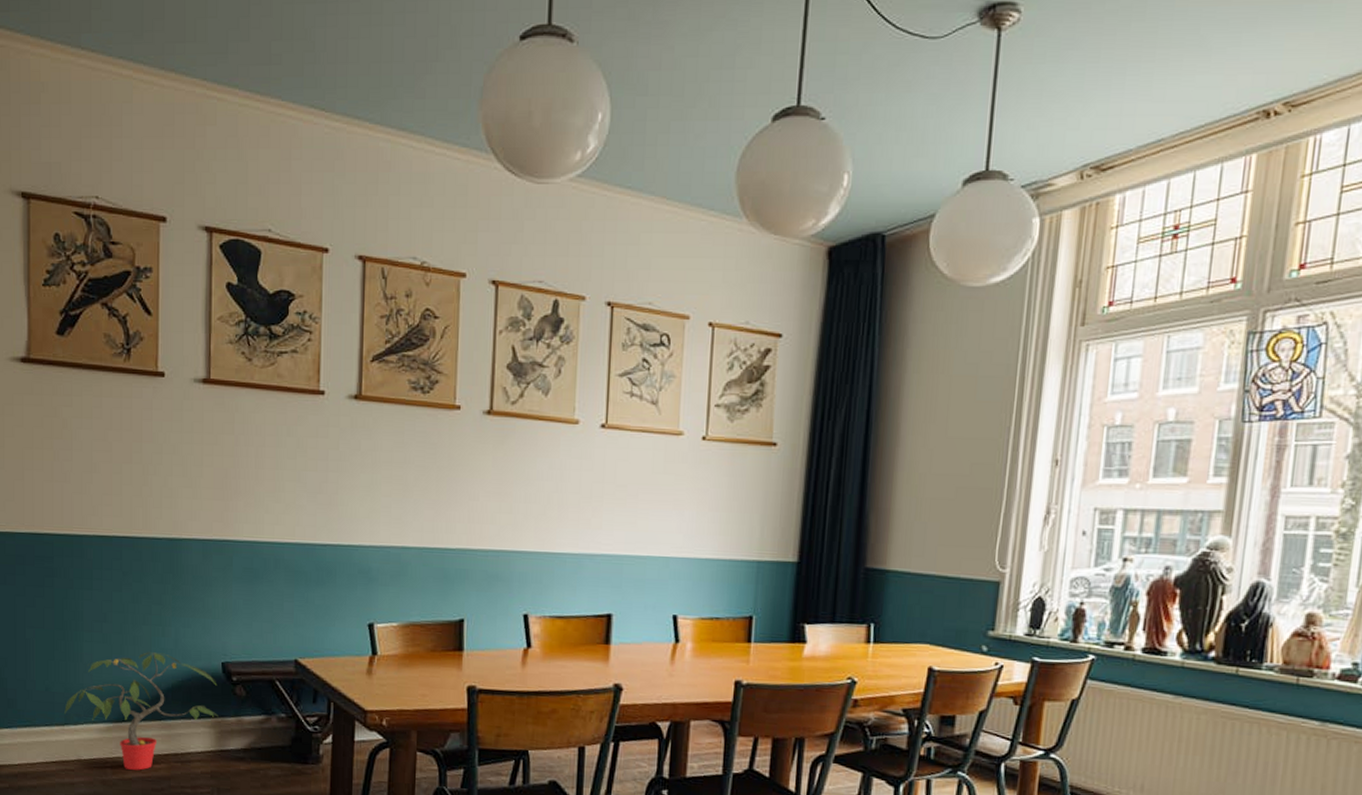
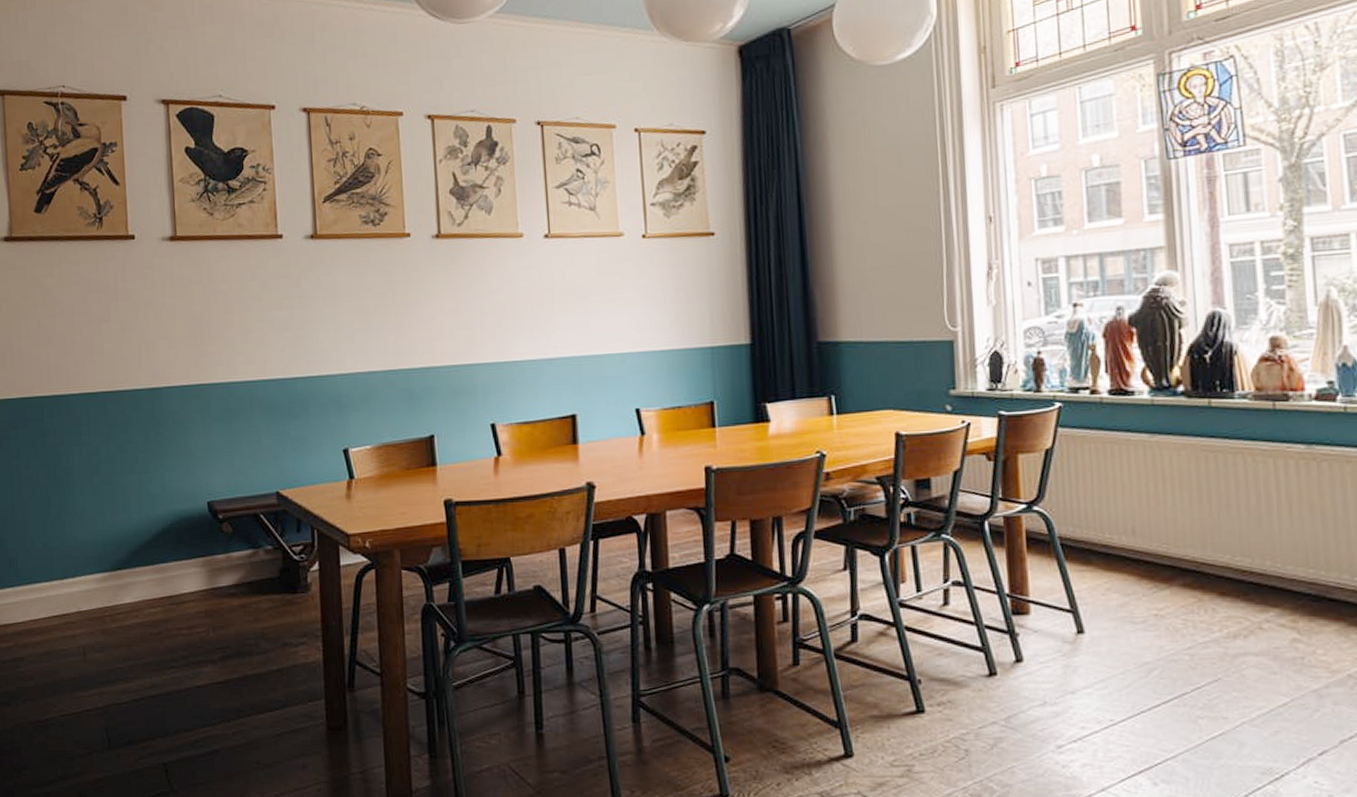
potted plant: present [64,652,217,771] -> none [62,499,207,616]

